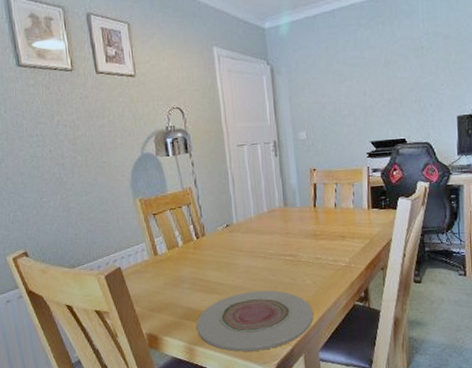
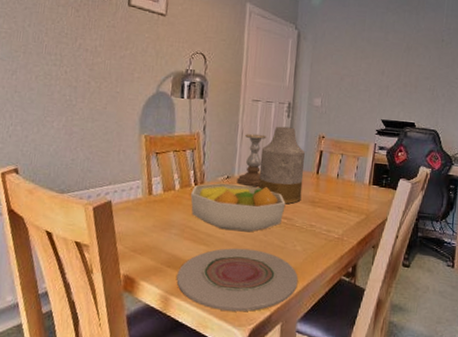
fruit bowl: none [194,229,289,277] -> present [190,183,286,233]
candle holder: none [236,178,260,231] -> present [237,133,267,188]
vase: none [255,165,303,242] -> present [258,126,305,205]

